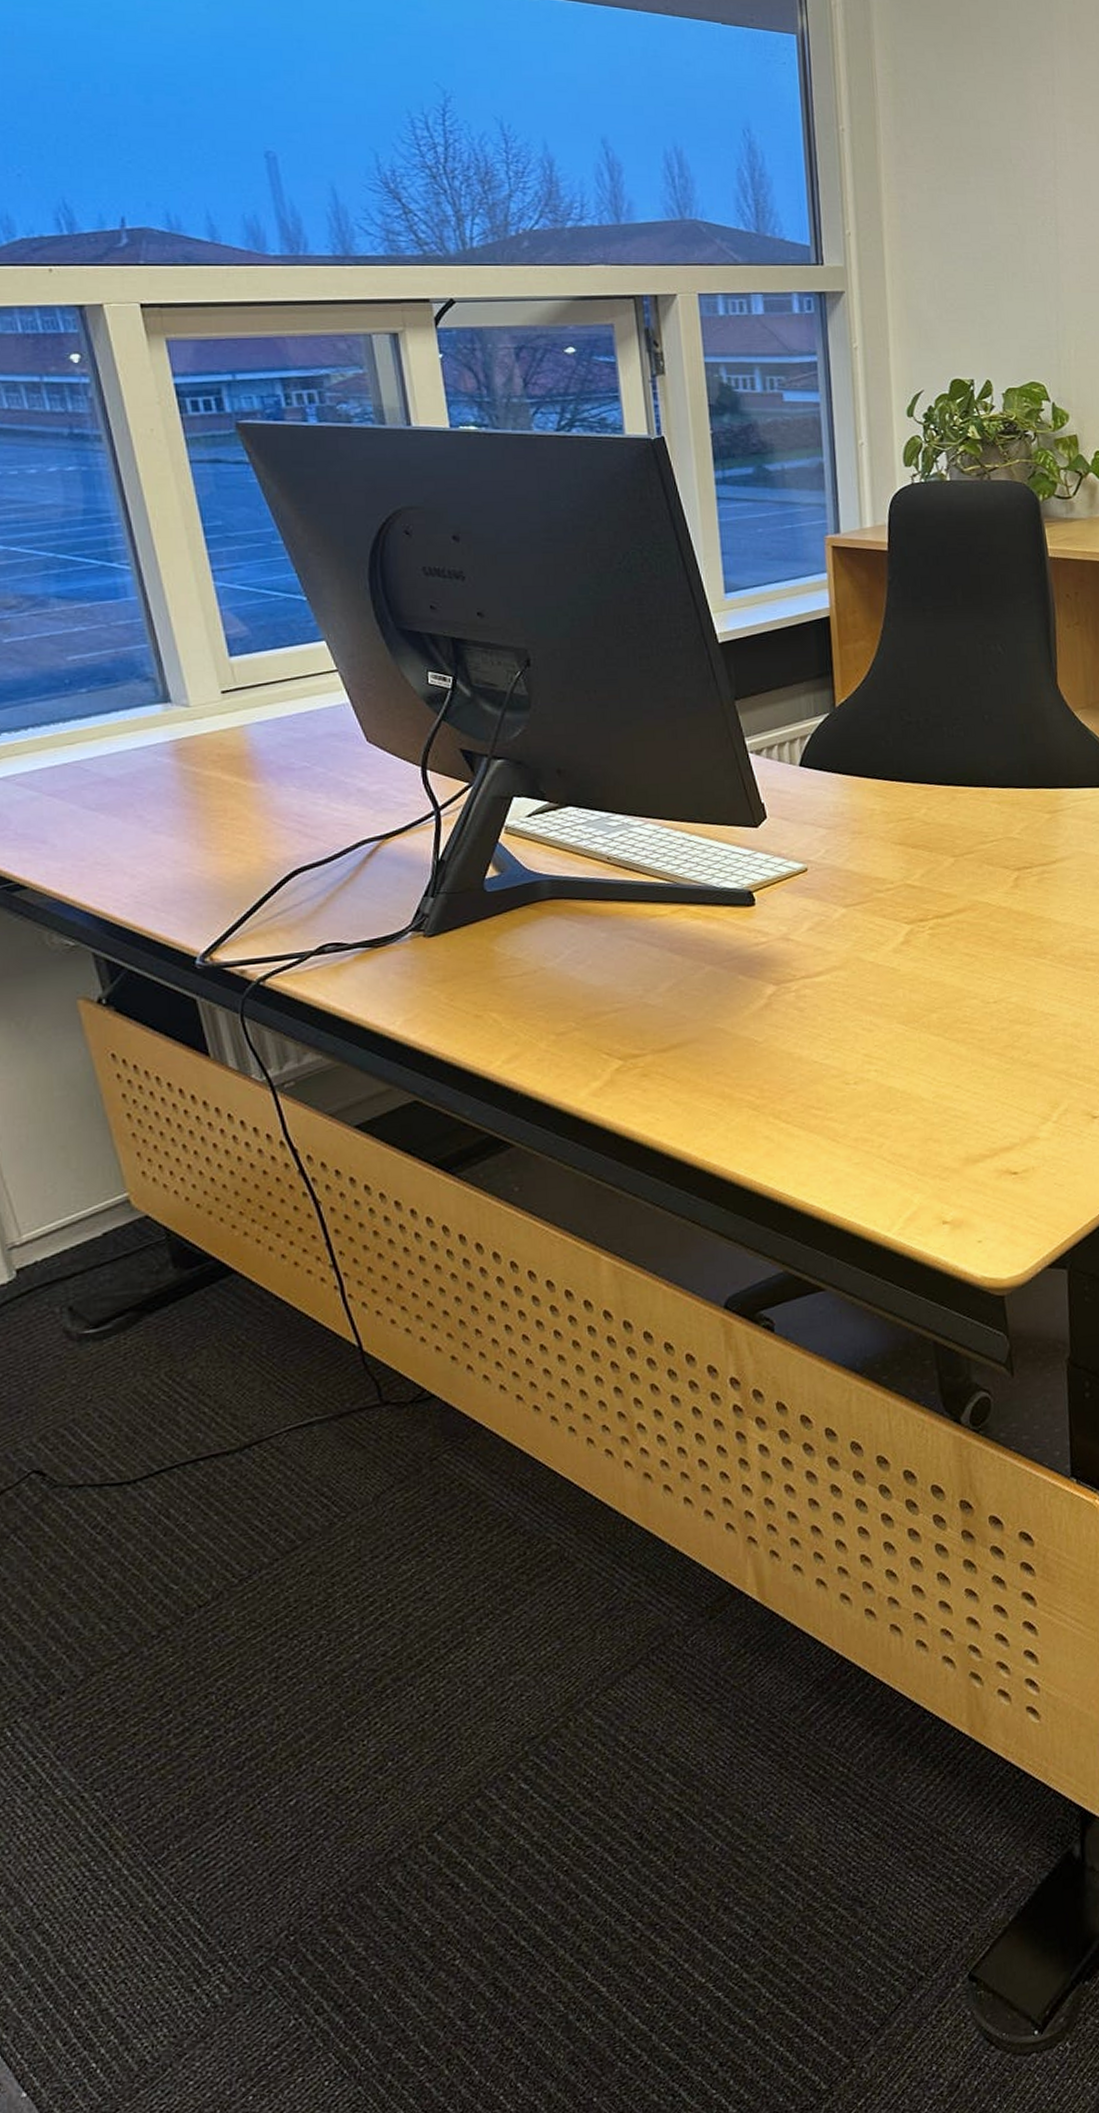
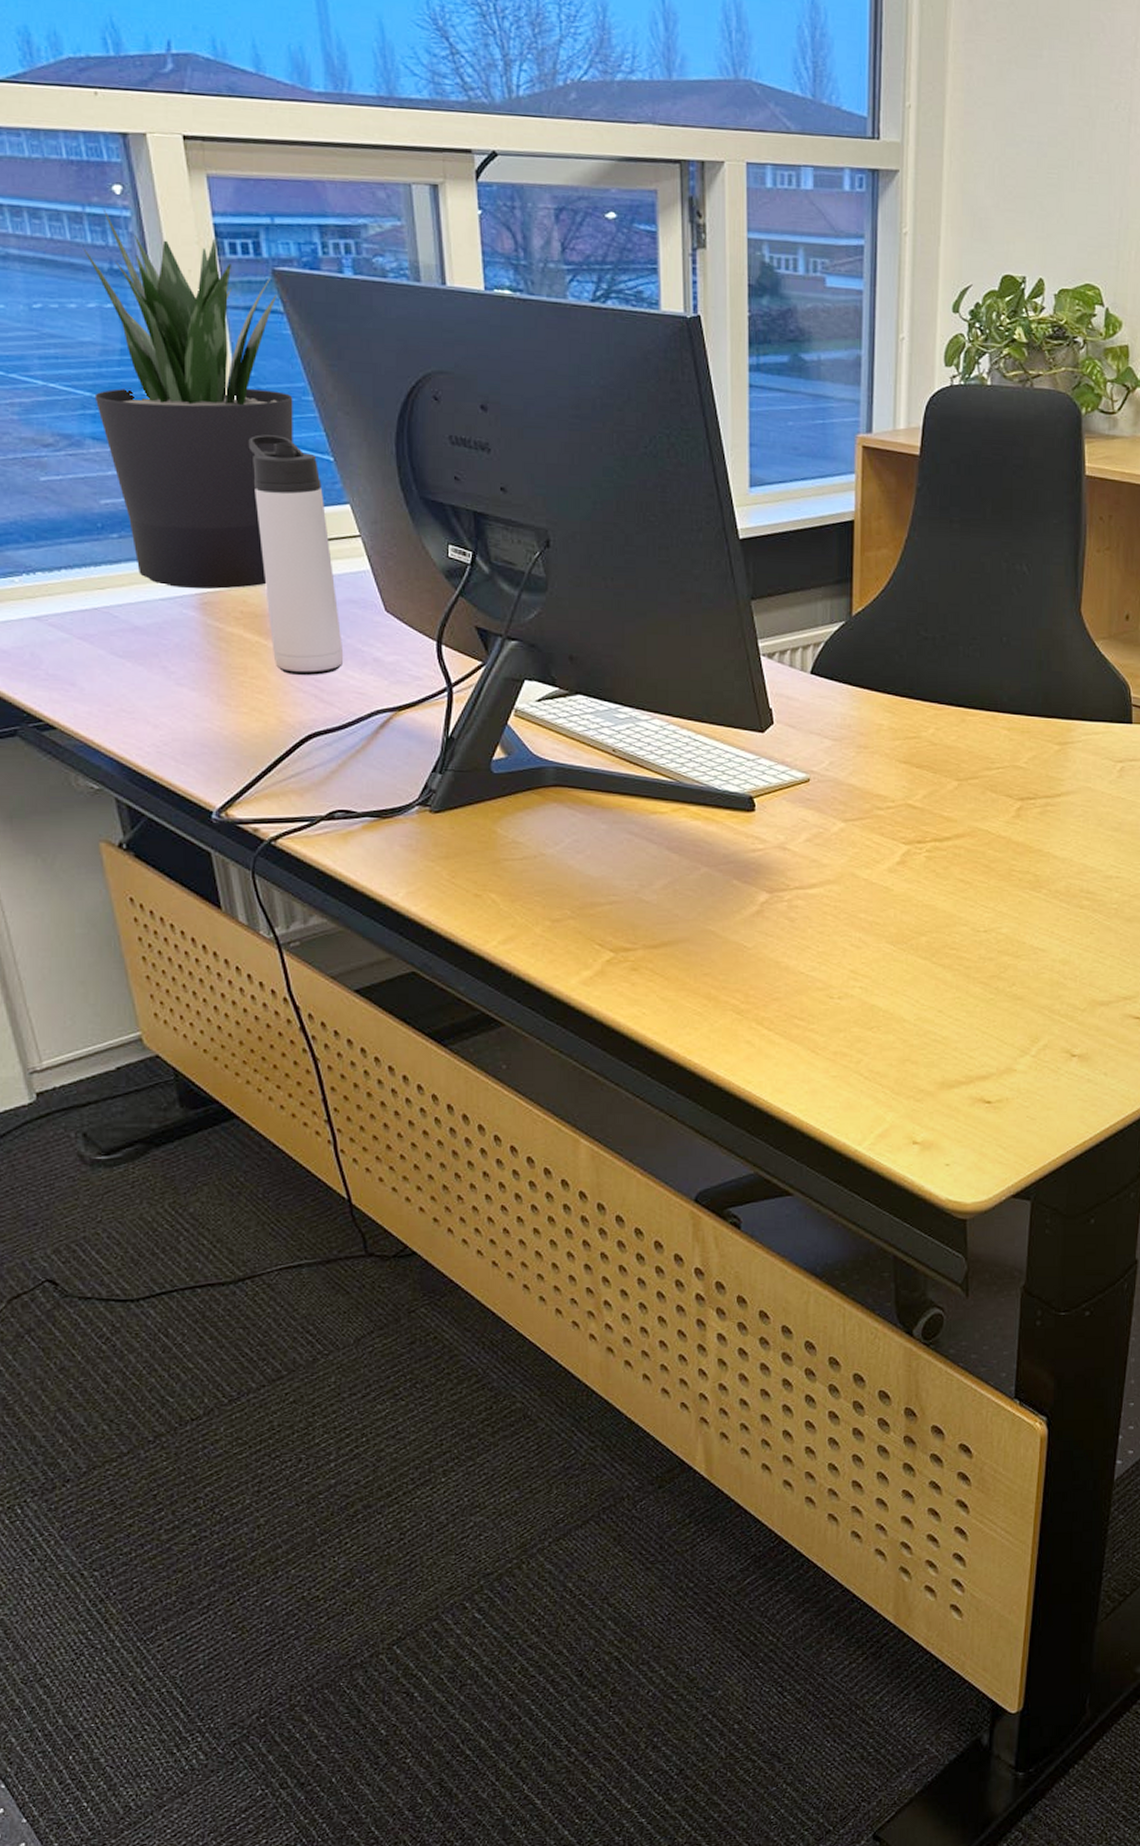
planter: none [41,376,264,736] -> present [82,208,293,589]
thermos bottle: none [218,580,327,813] -> present [248,434,344,676]

